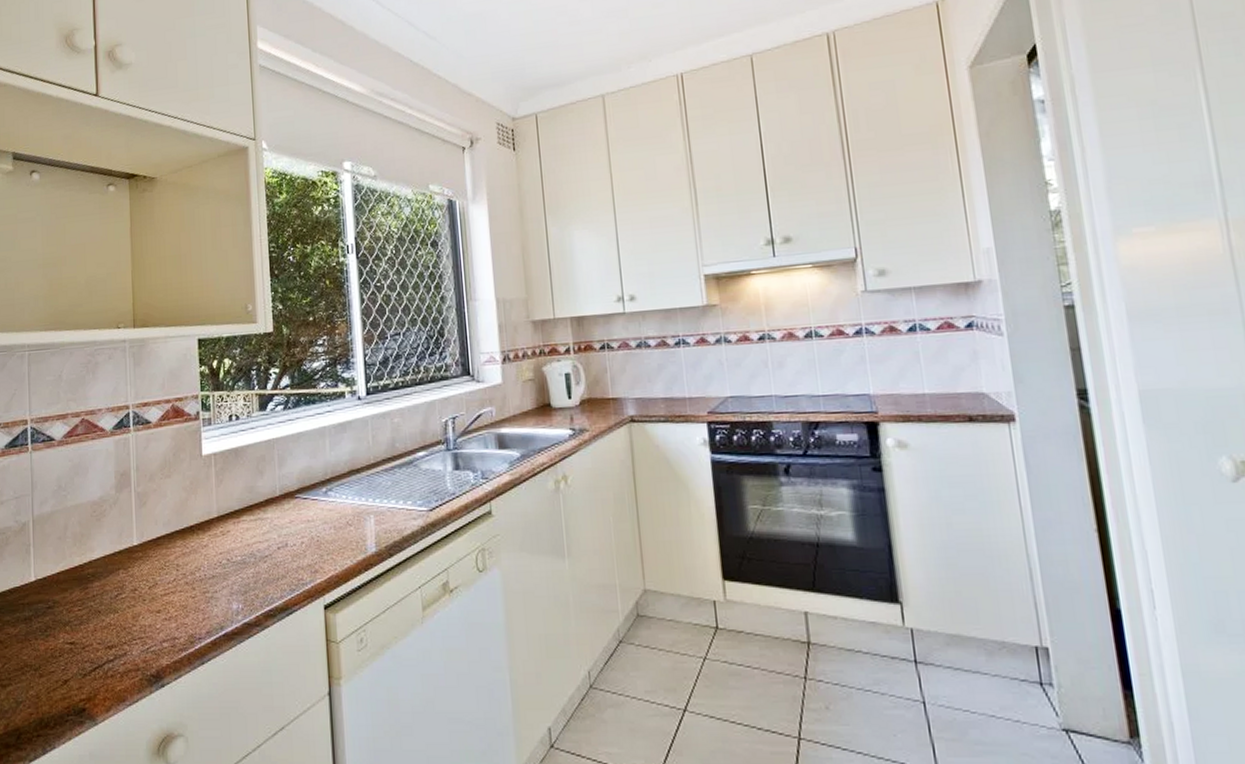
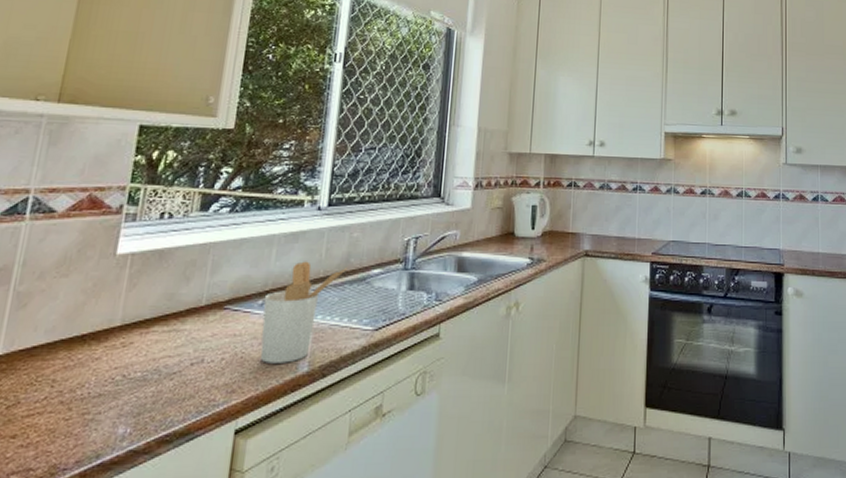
utensil holder: none [326,449,395,545] -> present [260,261,348,363]

